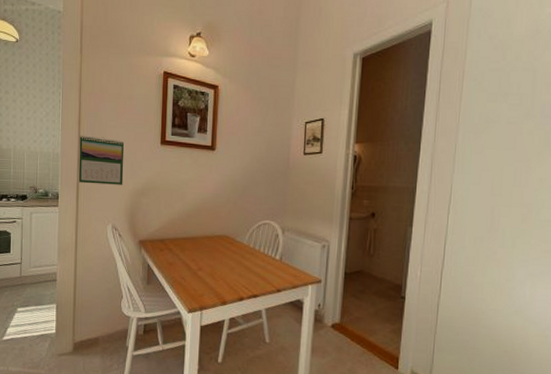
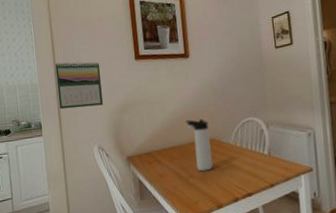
thermos bottle: none [202,213,225,267] -> present [185,118,213,172]

